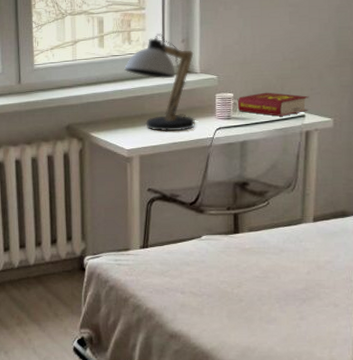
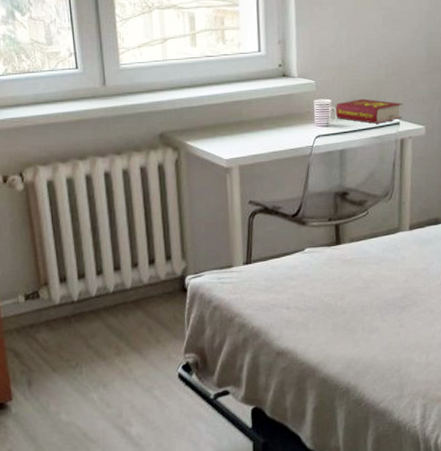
desk lamp: present [124,33,196,132] -> none [219,33,295,140]

